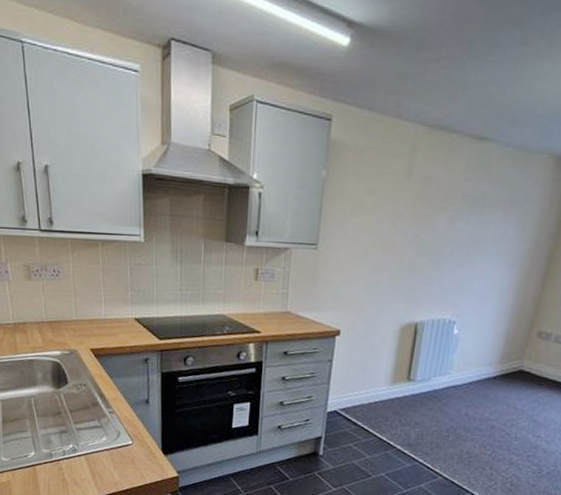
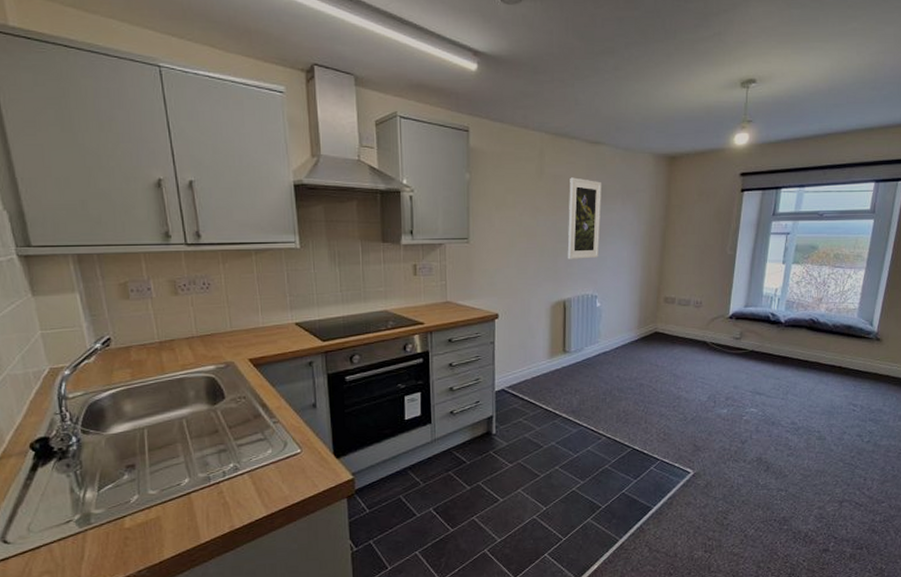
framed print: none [427,180,481,279] -> present [567,177,601,259]

